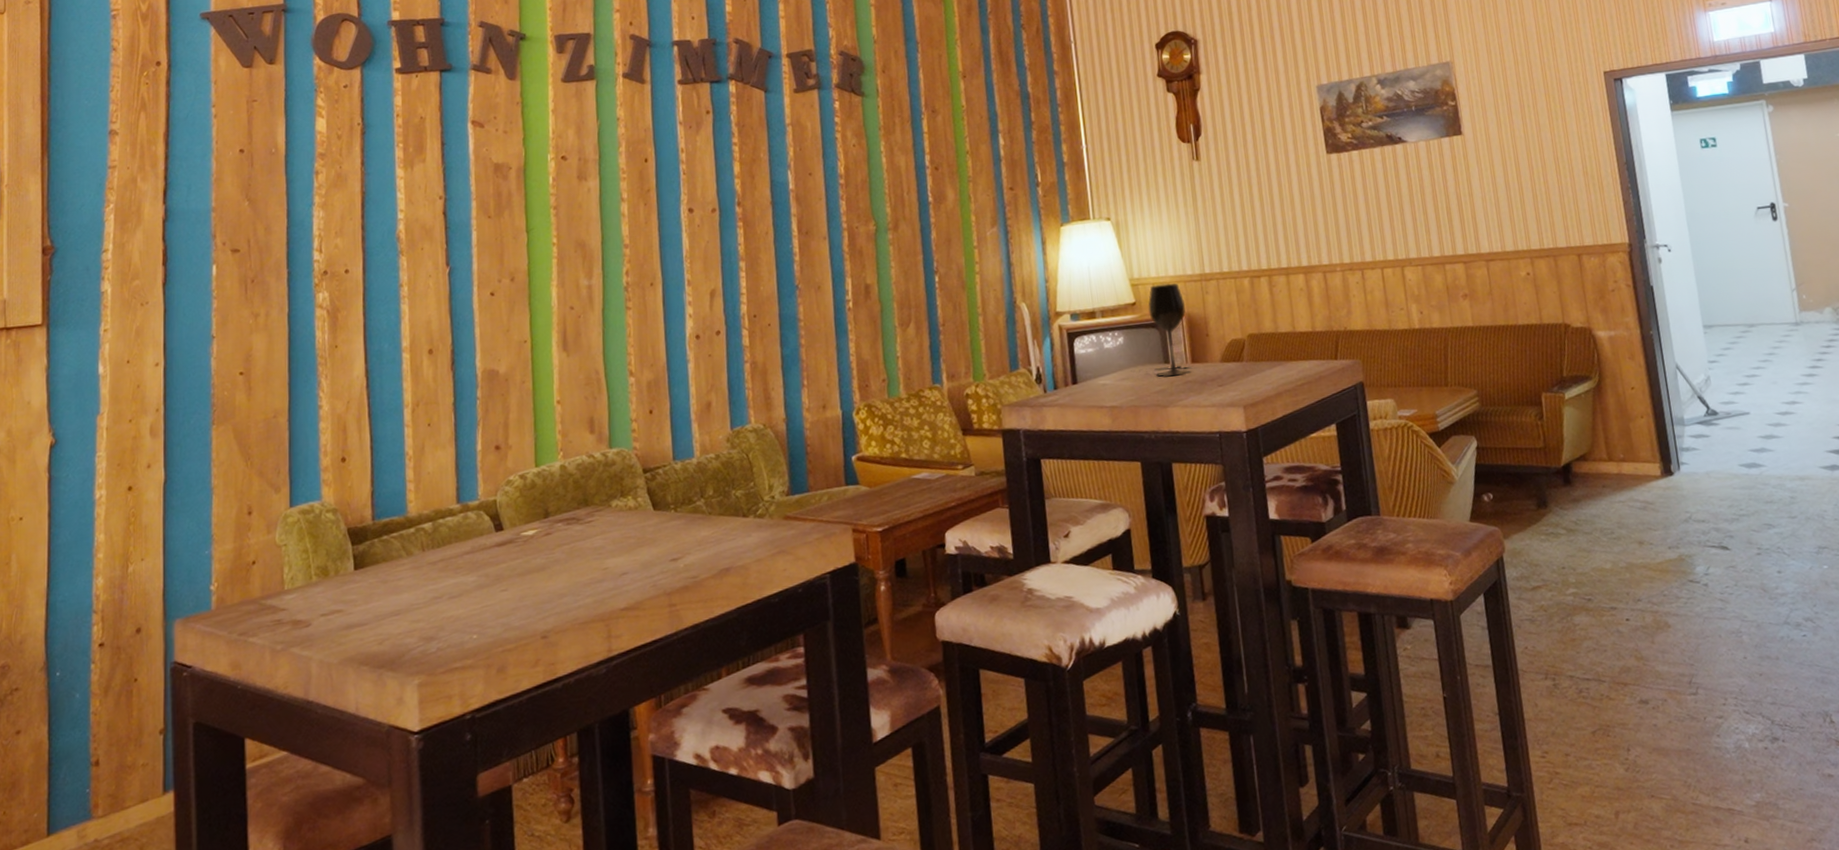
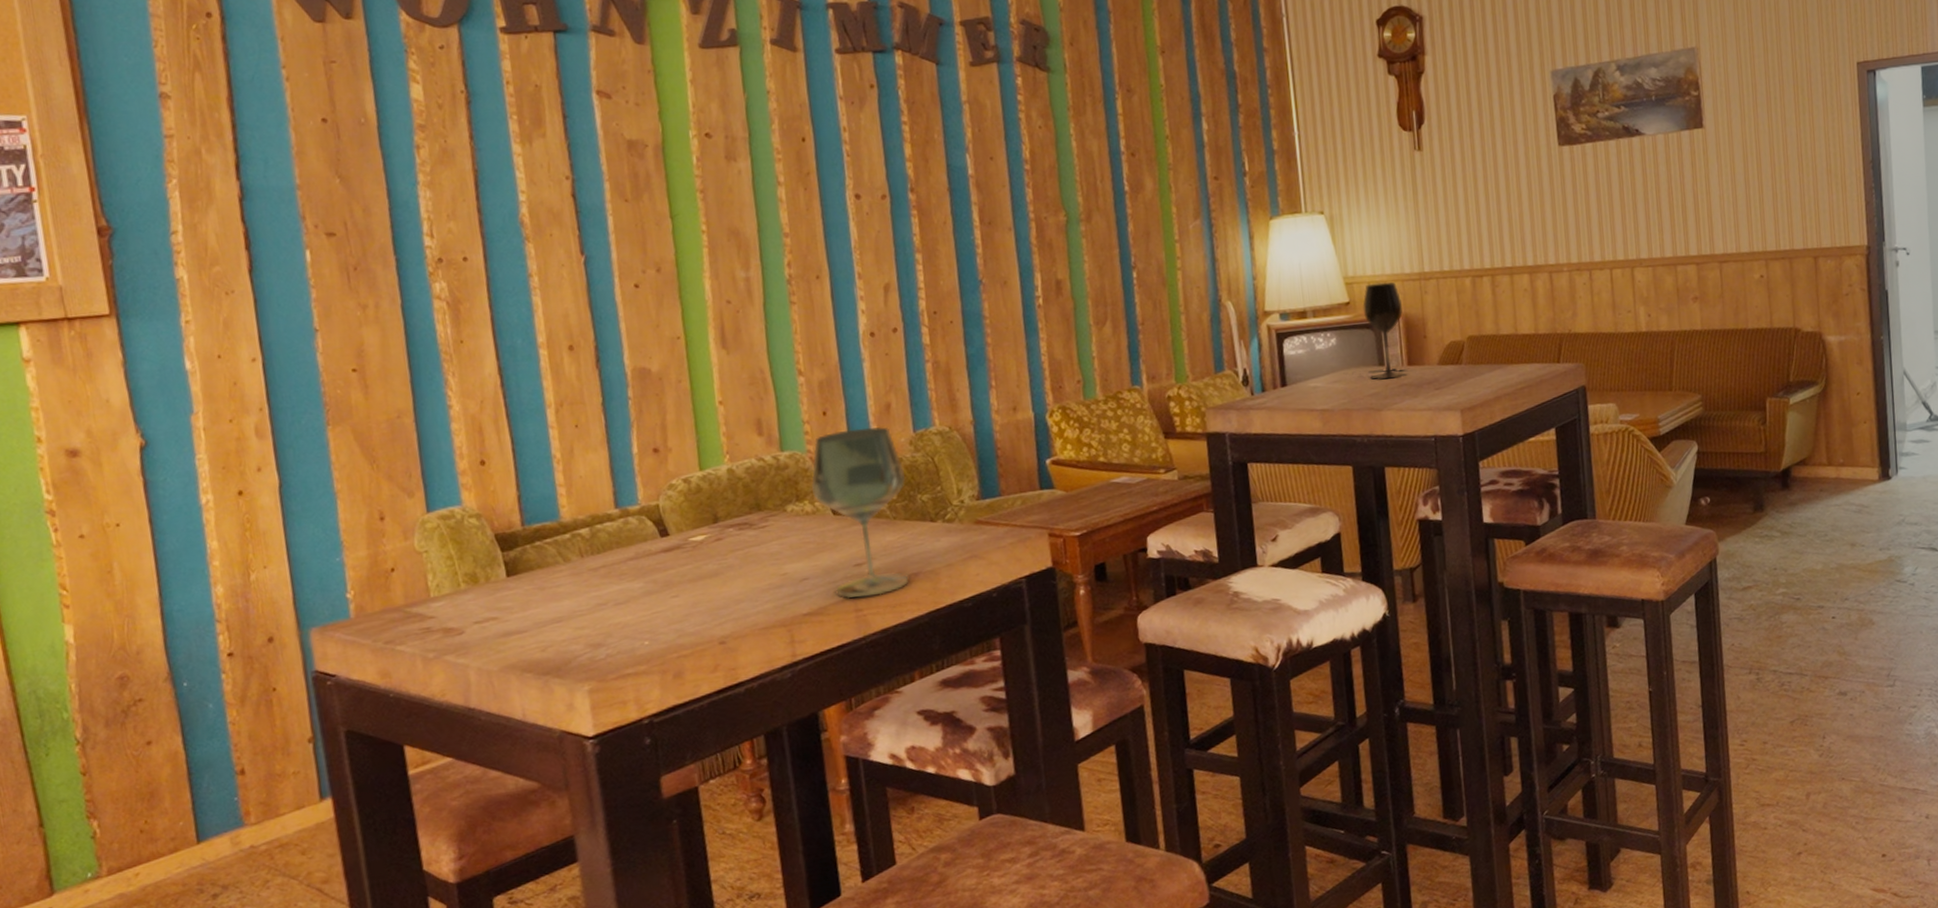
wine glass: none [635,425,722,593] -> present [811,427,909,598]

